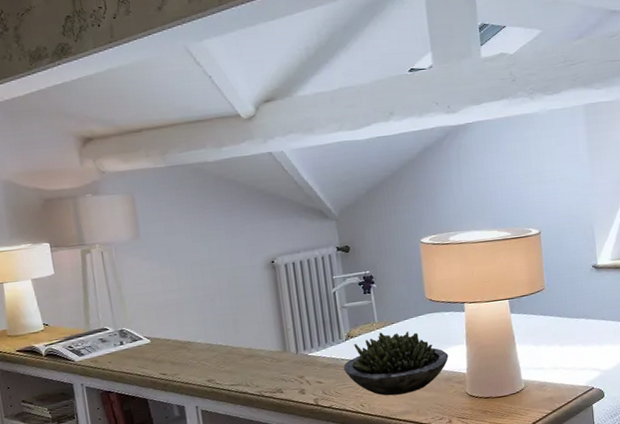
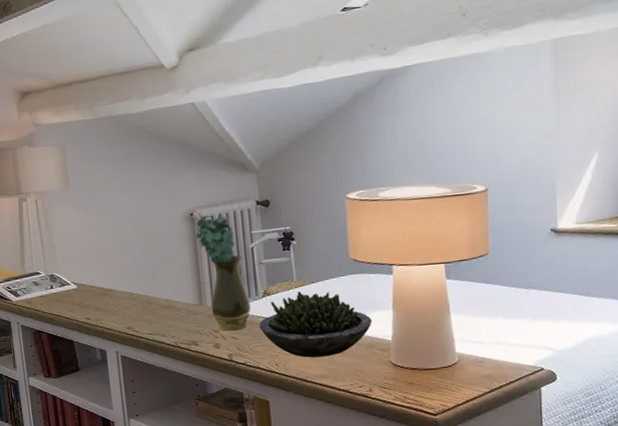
vase: none [277,259,335,376] -> present [195,212,251,331]

